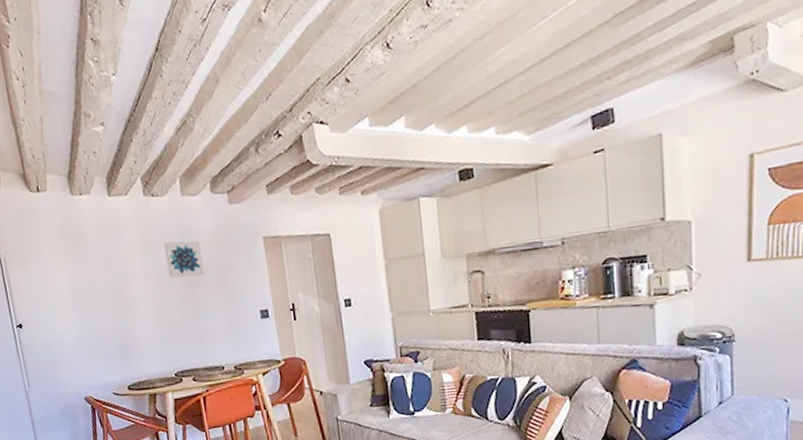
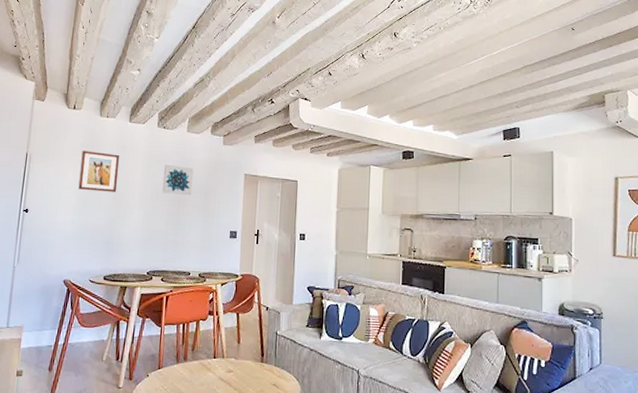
wall art: none [62,239,116,291] -> present [78,150,120,192]

